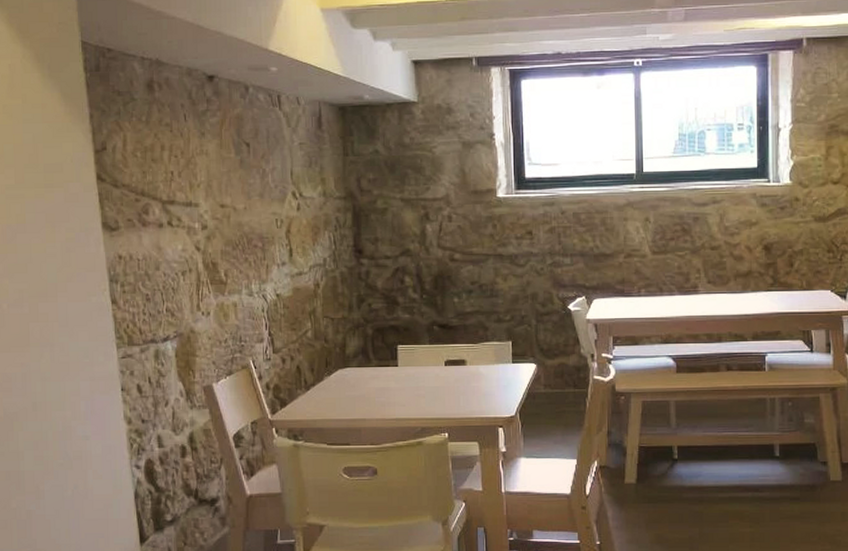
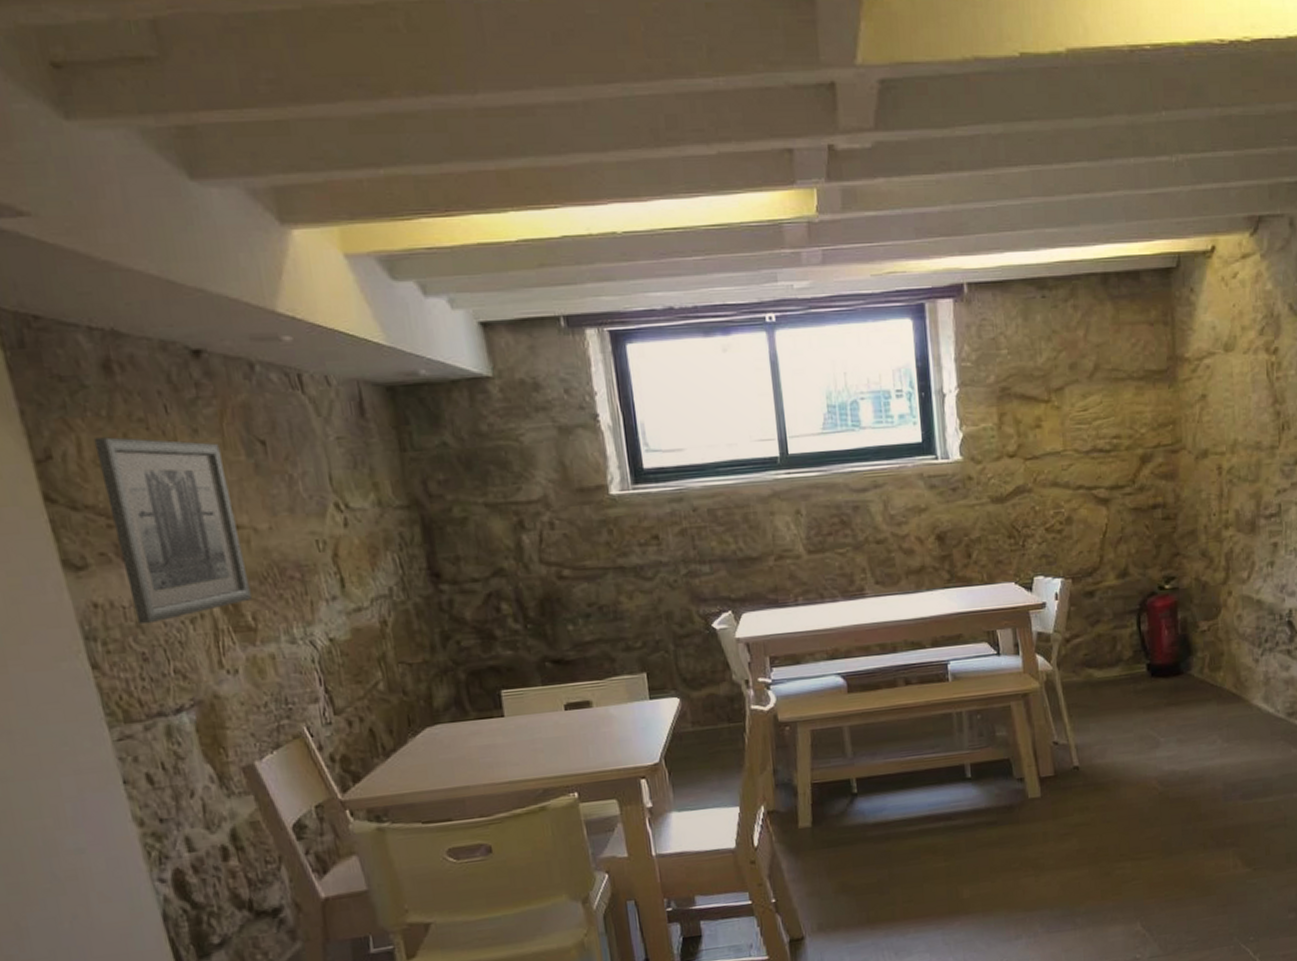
wall art: none [135,136,226,274] -> present [93,437,252,625]

